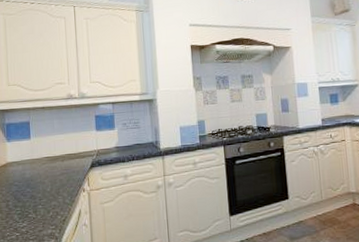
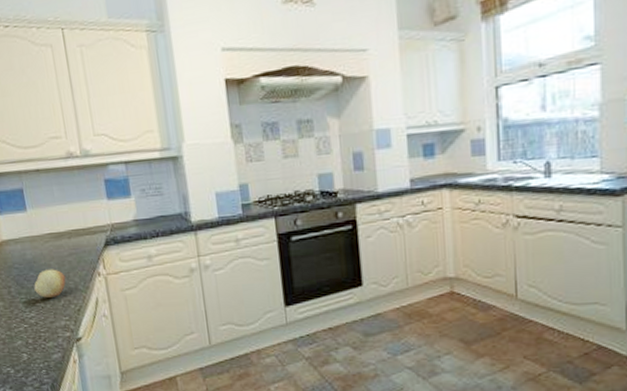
fruit: none [29,186,56,210] -> present [34,269,66,298]

